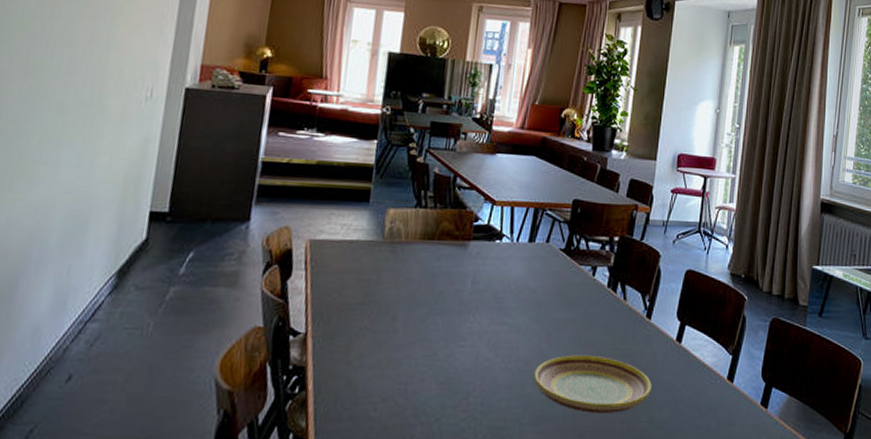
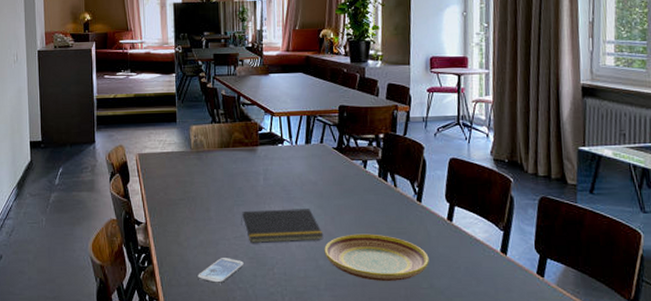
smartphone: none [367,382,431,417] -> present [198,258,244,284]
notepad: none [433,321,536,364] -> present [240,209,324,243]

